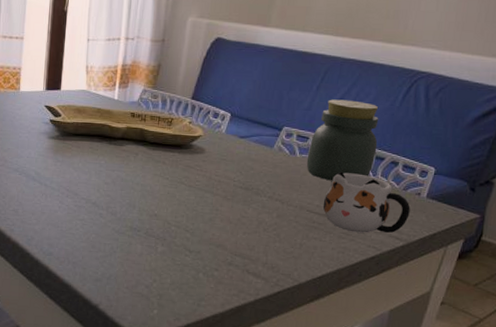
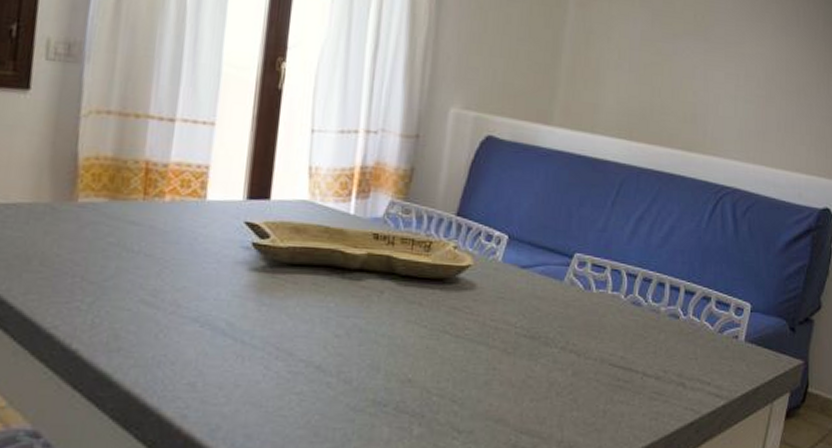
jar: present [306,99,379,181] -> none [605,218,686,324]
mug: present [323,171,411,233] -> none [628,310,728,391]

